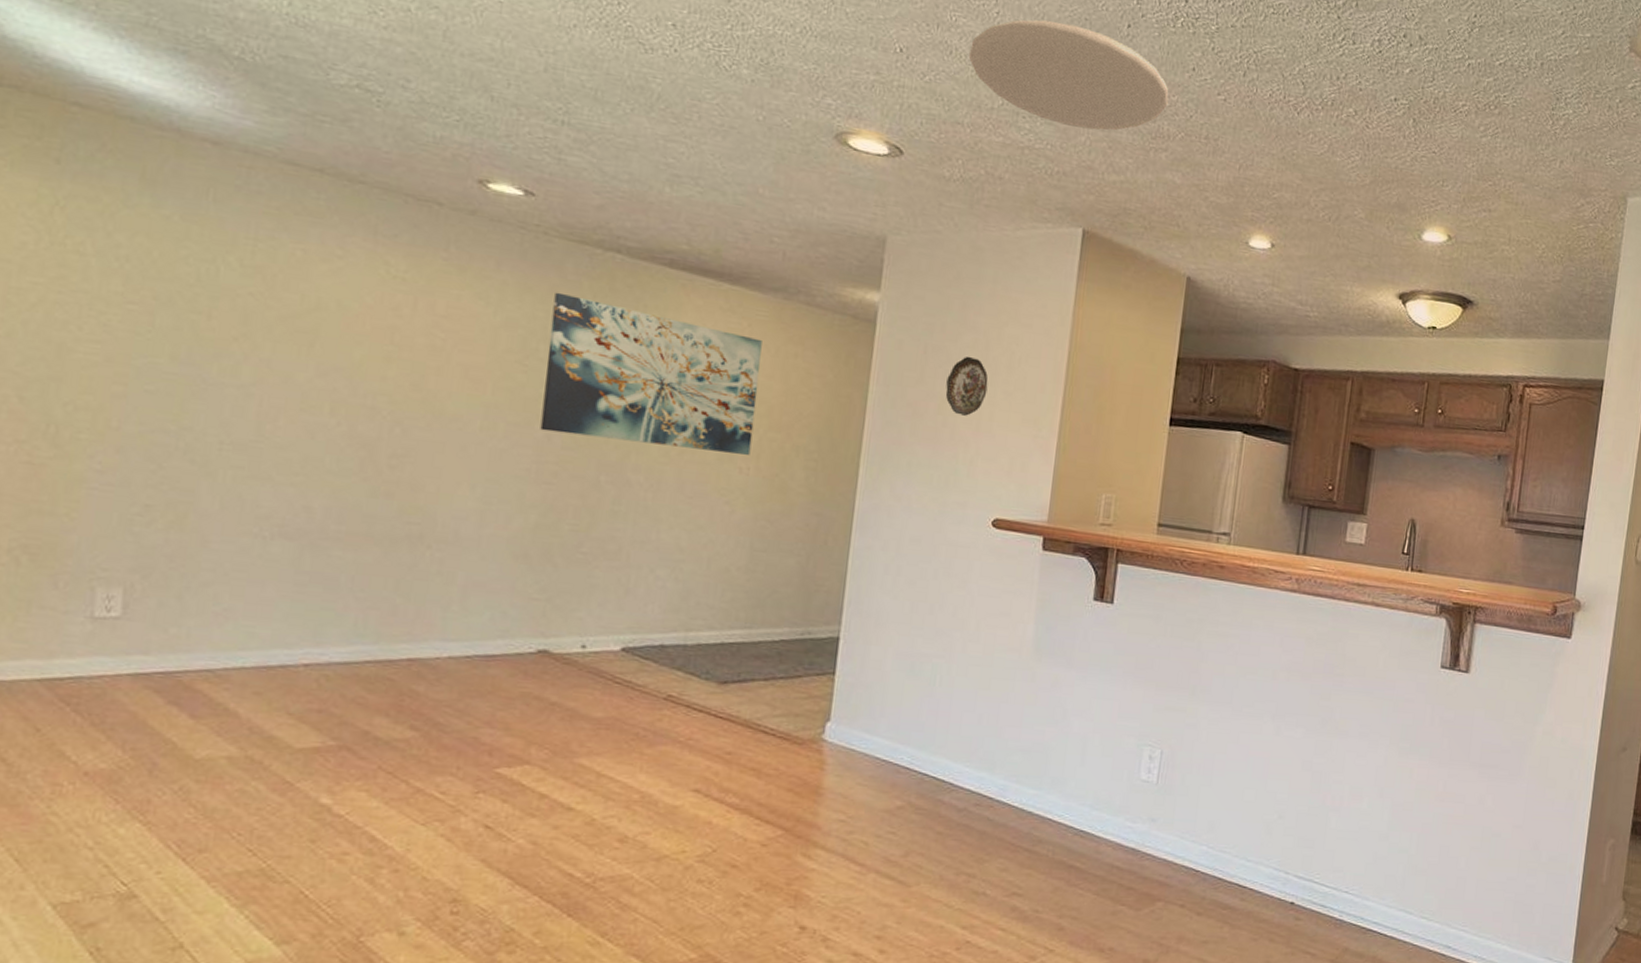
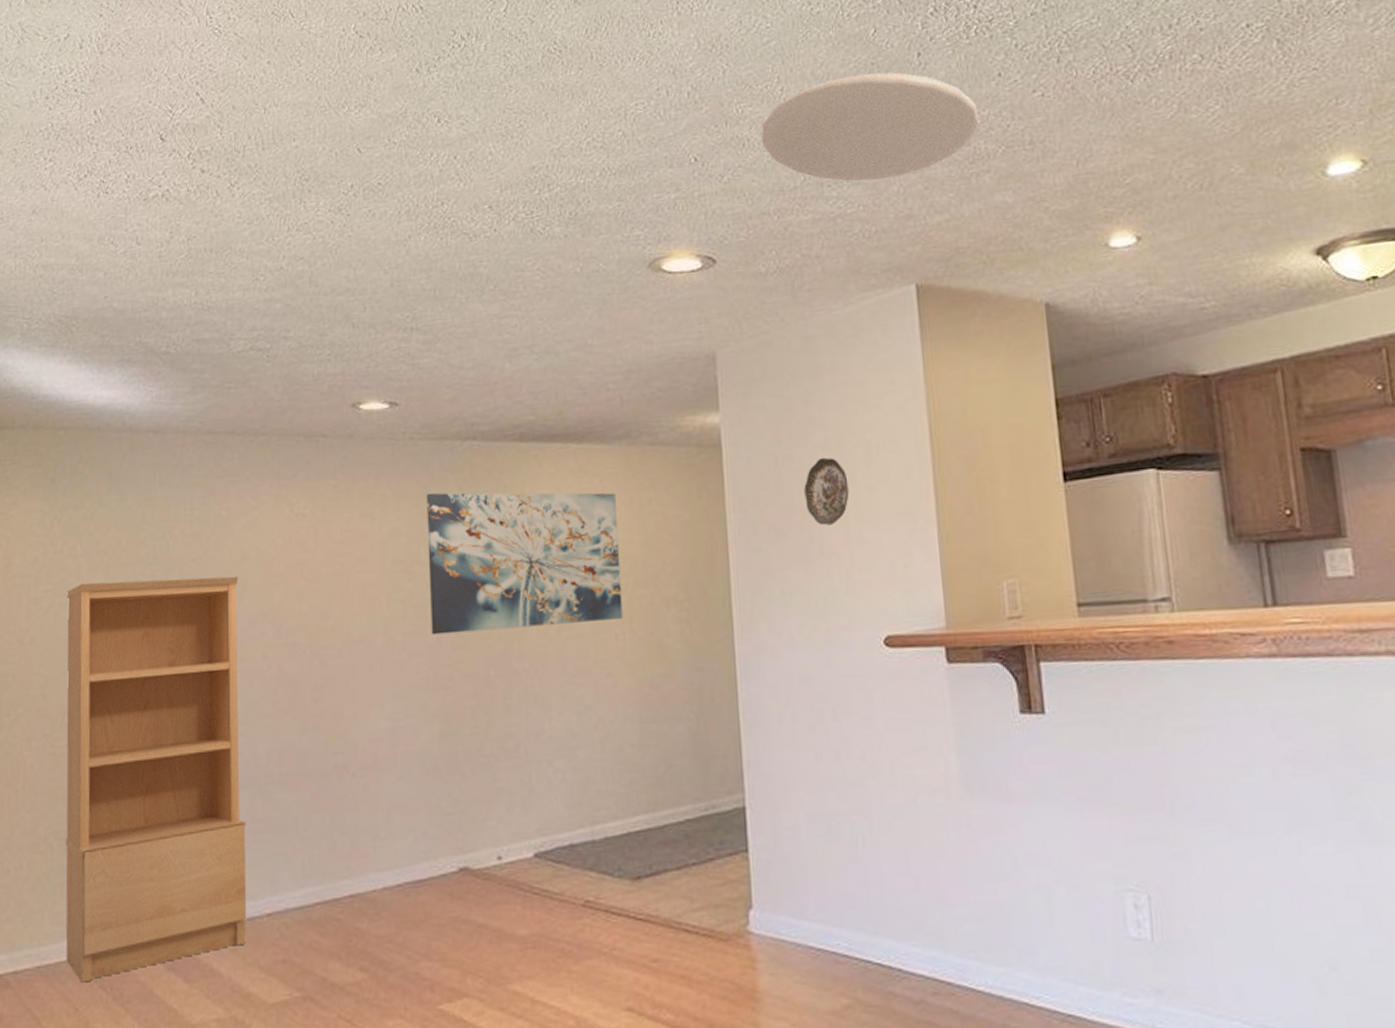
bookcase: none [28,285,310,705] -> present [65,576,247,983]

